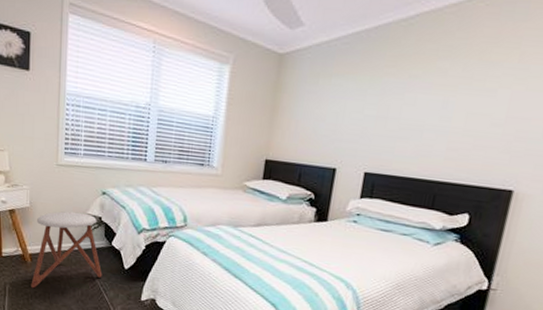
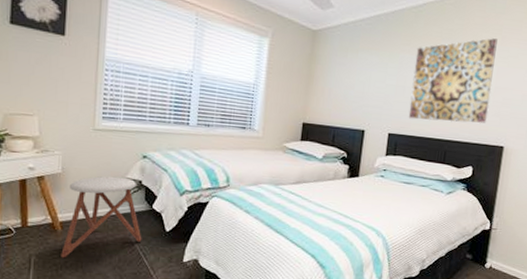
wall art: none [390,54,514,162] -> present [408,38,498,123]

